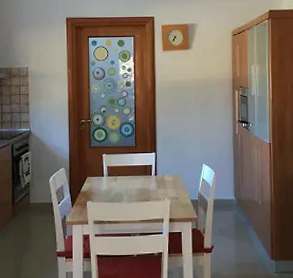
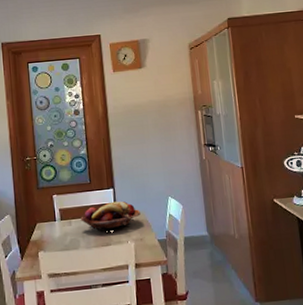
fruit basket: none [125,164,177,189] -> present [80,201,140,231]

